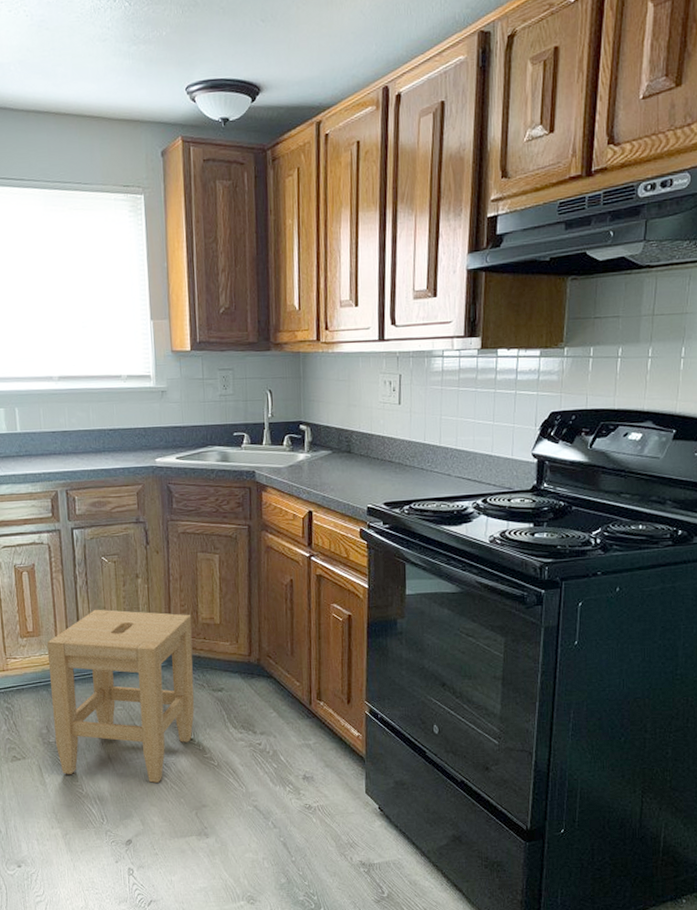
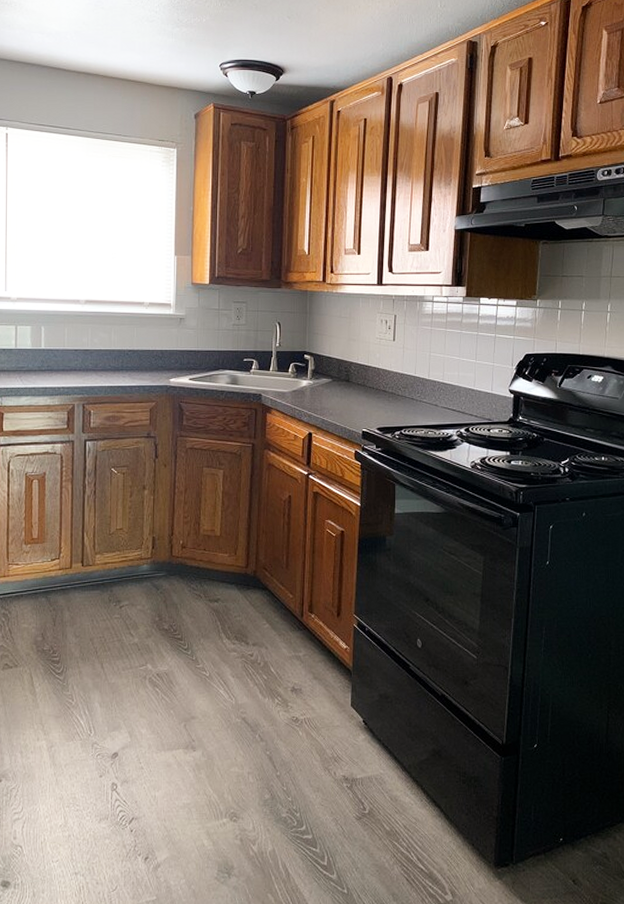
stool: present [47,609,195,783] -> none [50,518,194,693]

